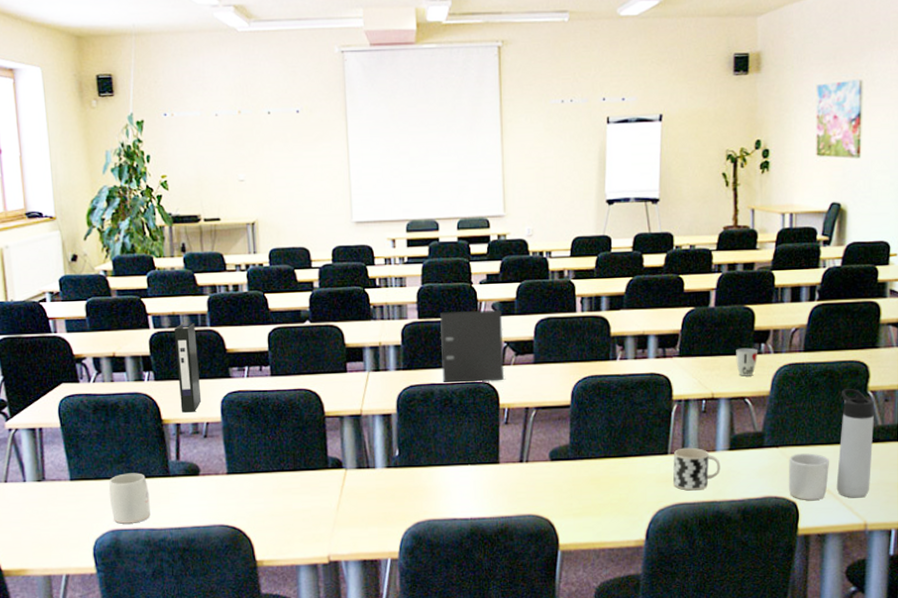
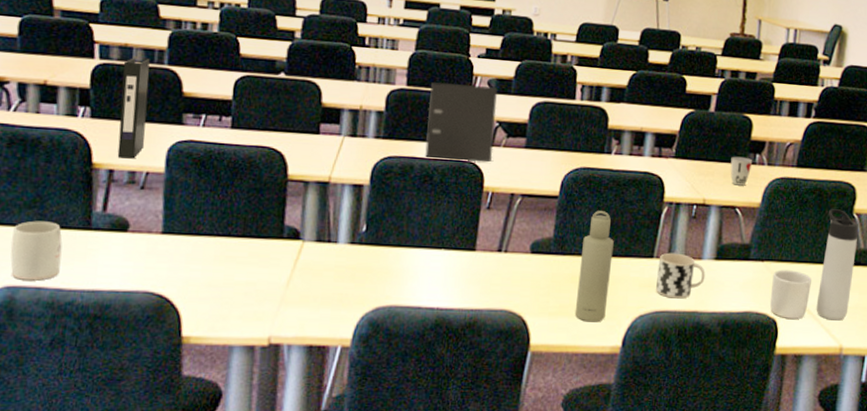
bottle: none [597,415,628,520] -> present [574,211,614,322]

